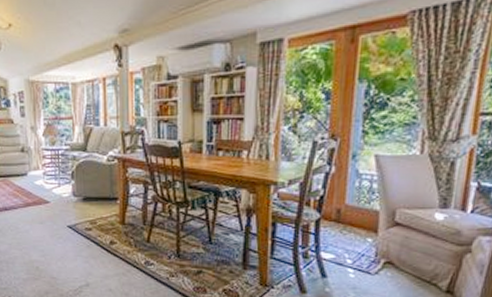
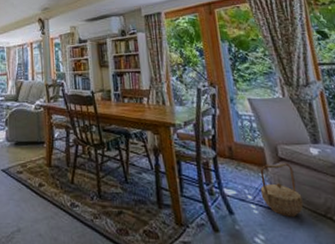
basket: none [362,228,409,282] -> present [260,163,304,217]

